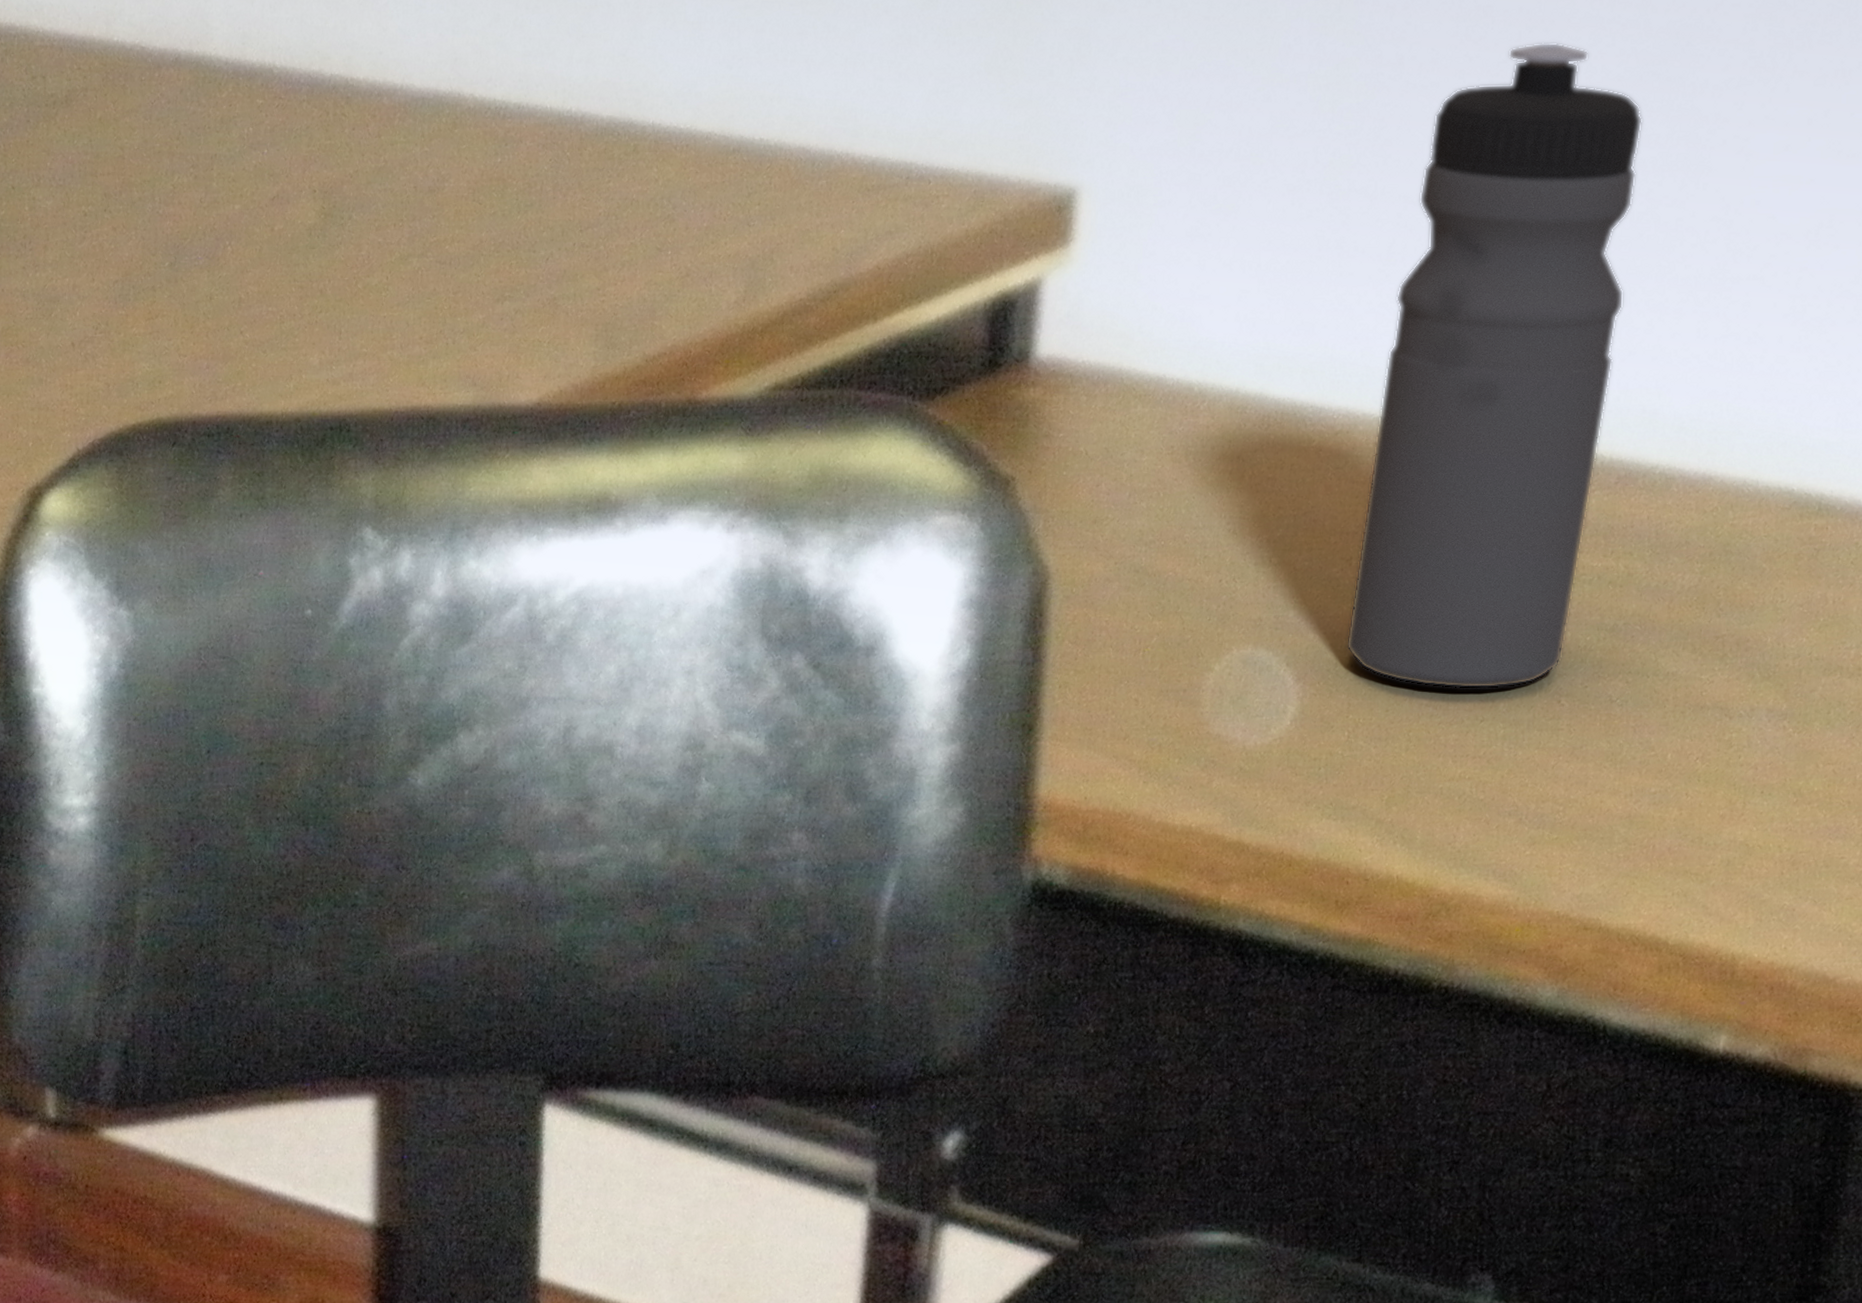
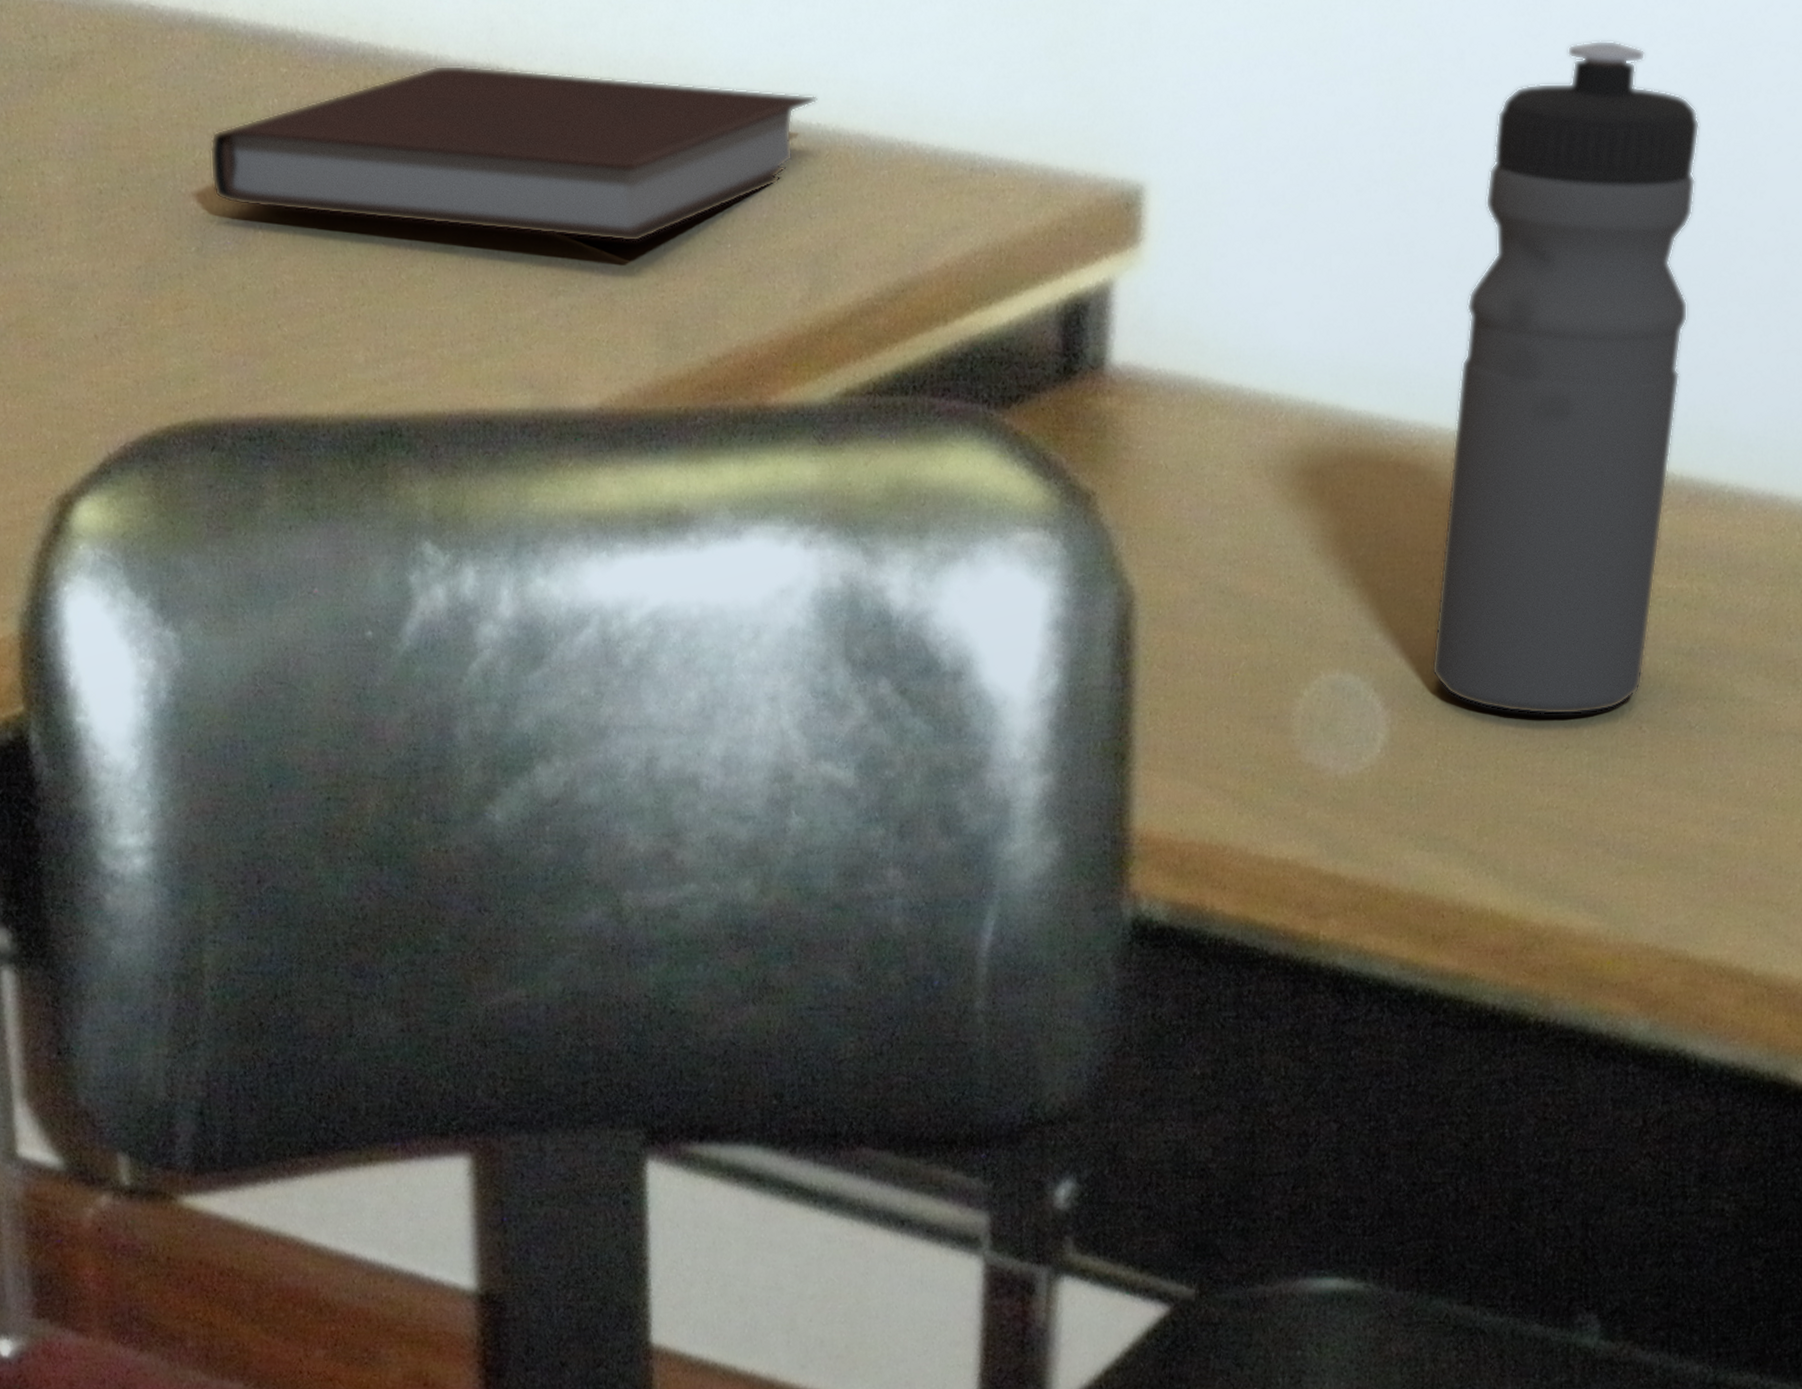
notebook: none [187,93,761,251] -> present [209,65,818,242]

